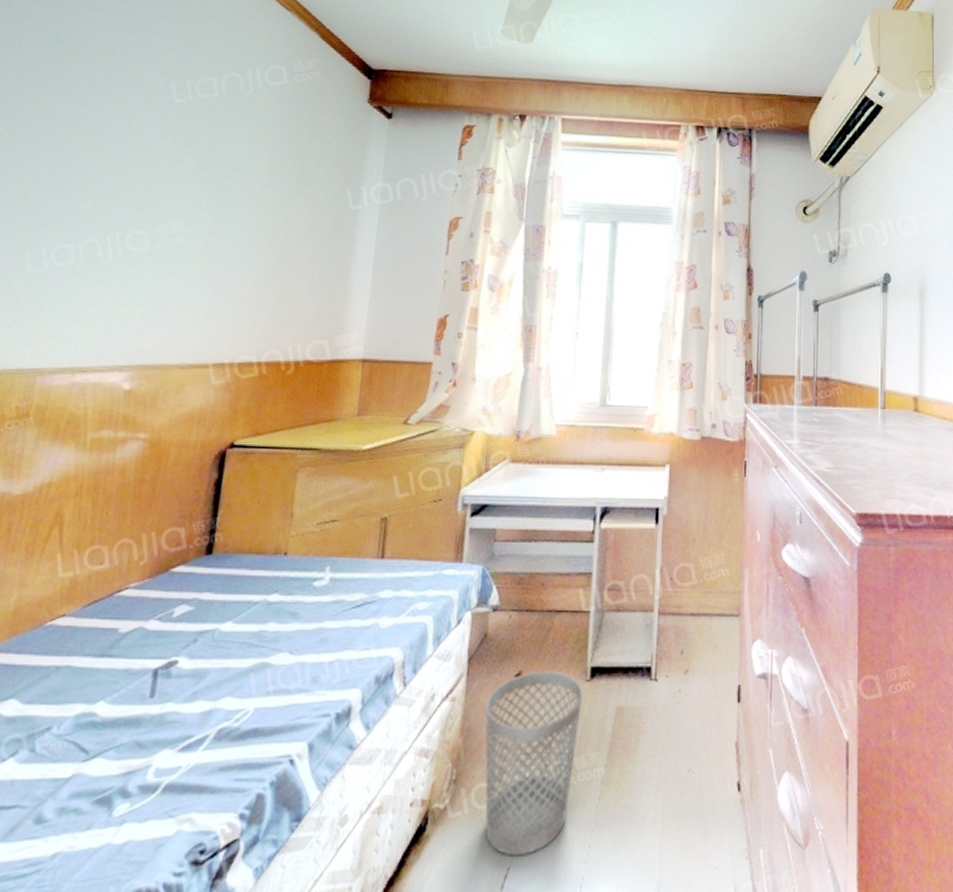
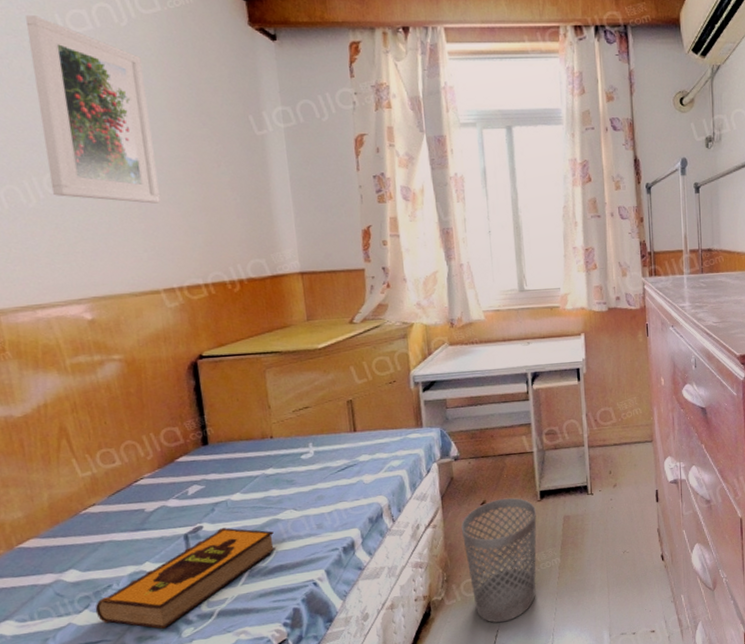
hardback book: none [21,667,258,800] -> present [95,528,277,629]
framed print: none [131,78,256,271] -> present [24,14,160,204]

